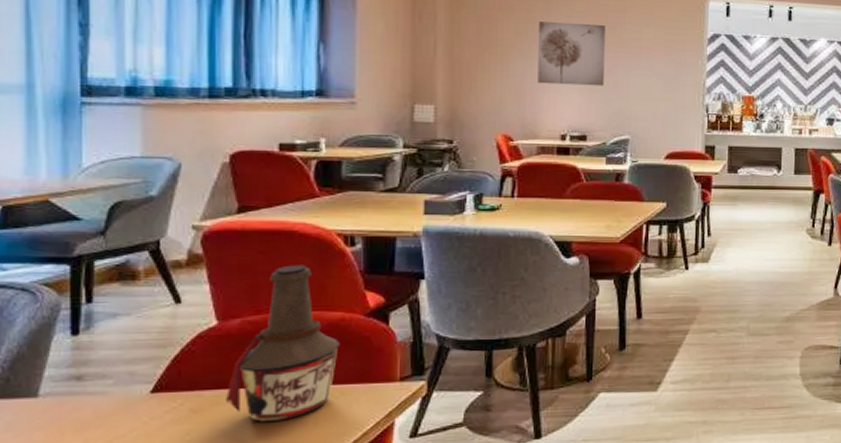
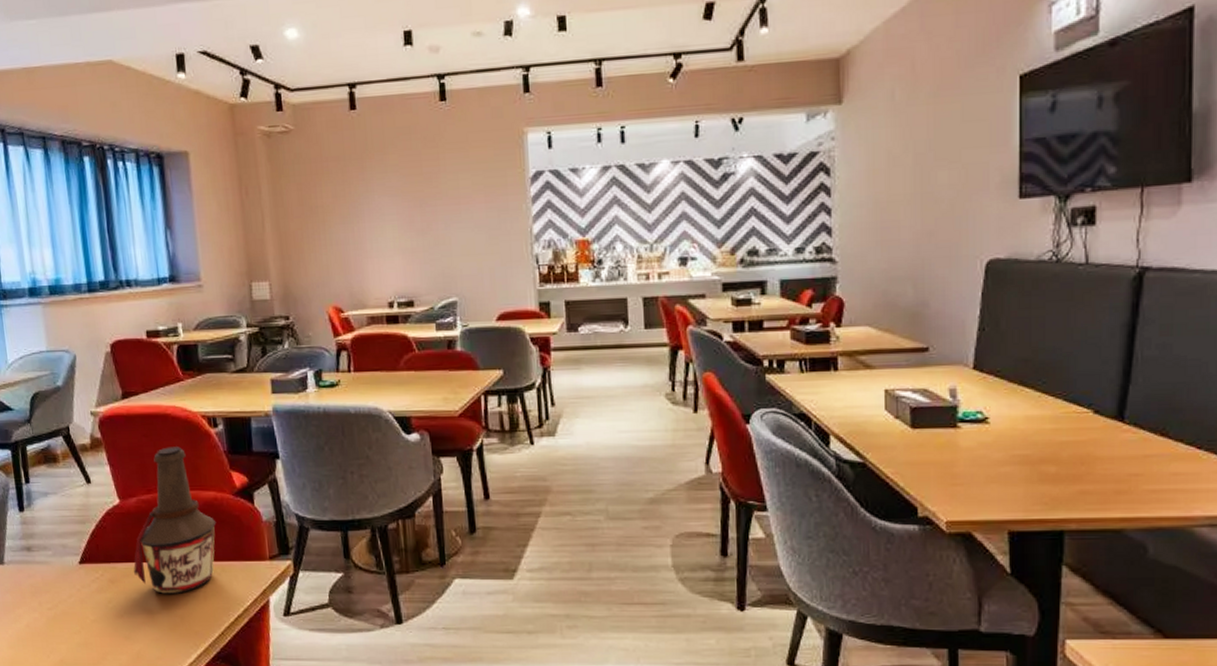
wall art: present [538,22,605,86] -> none [355,176,425,249]

